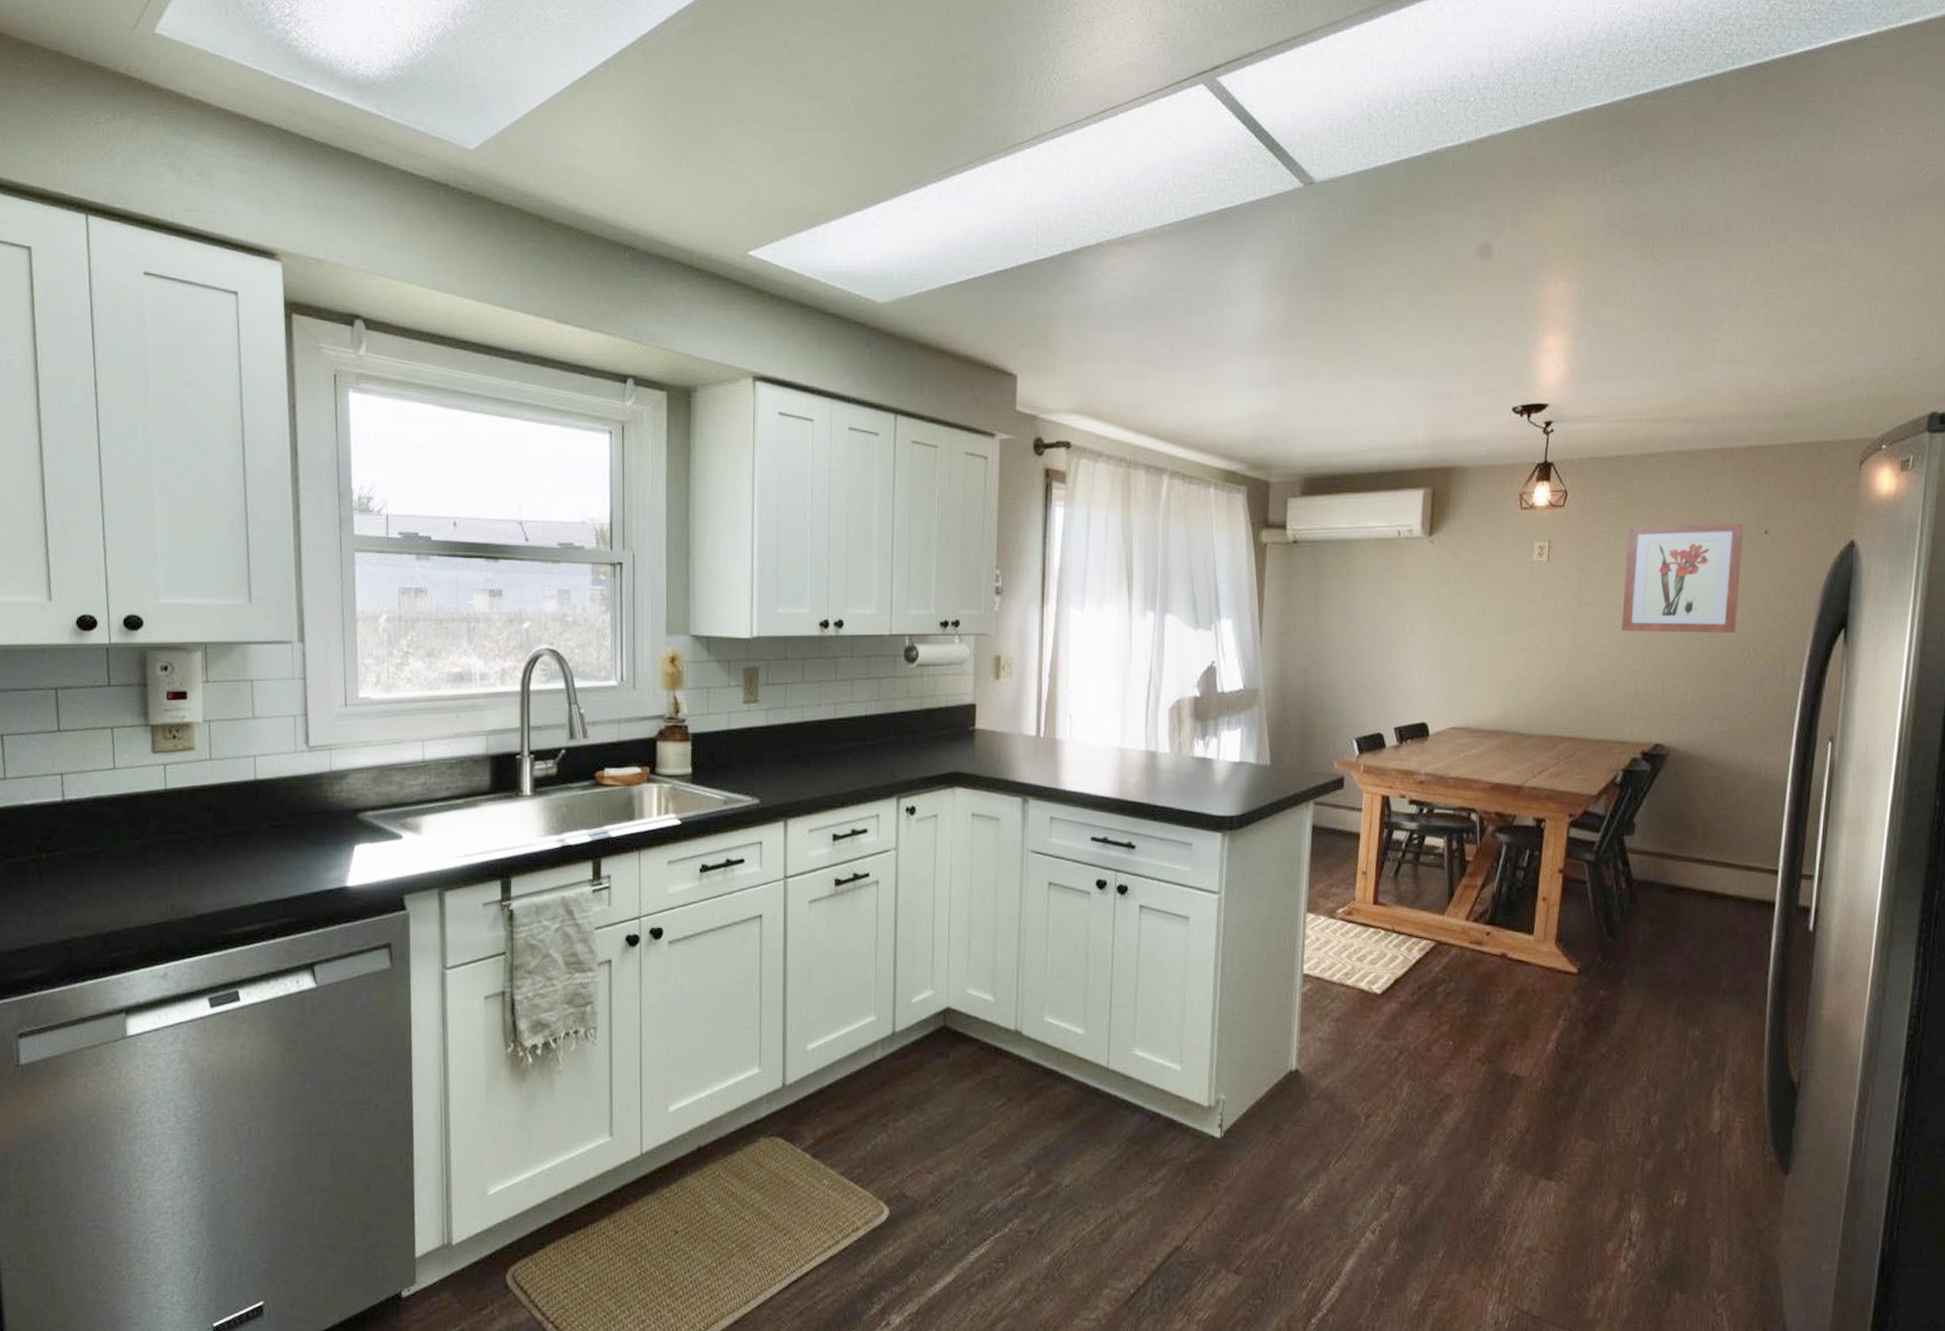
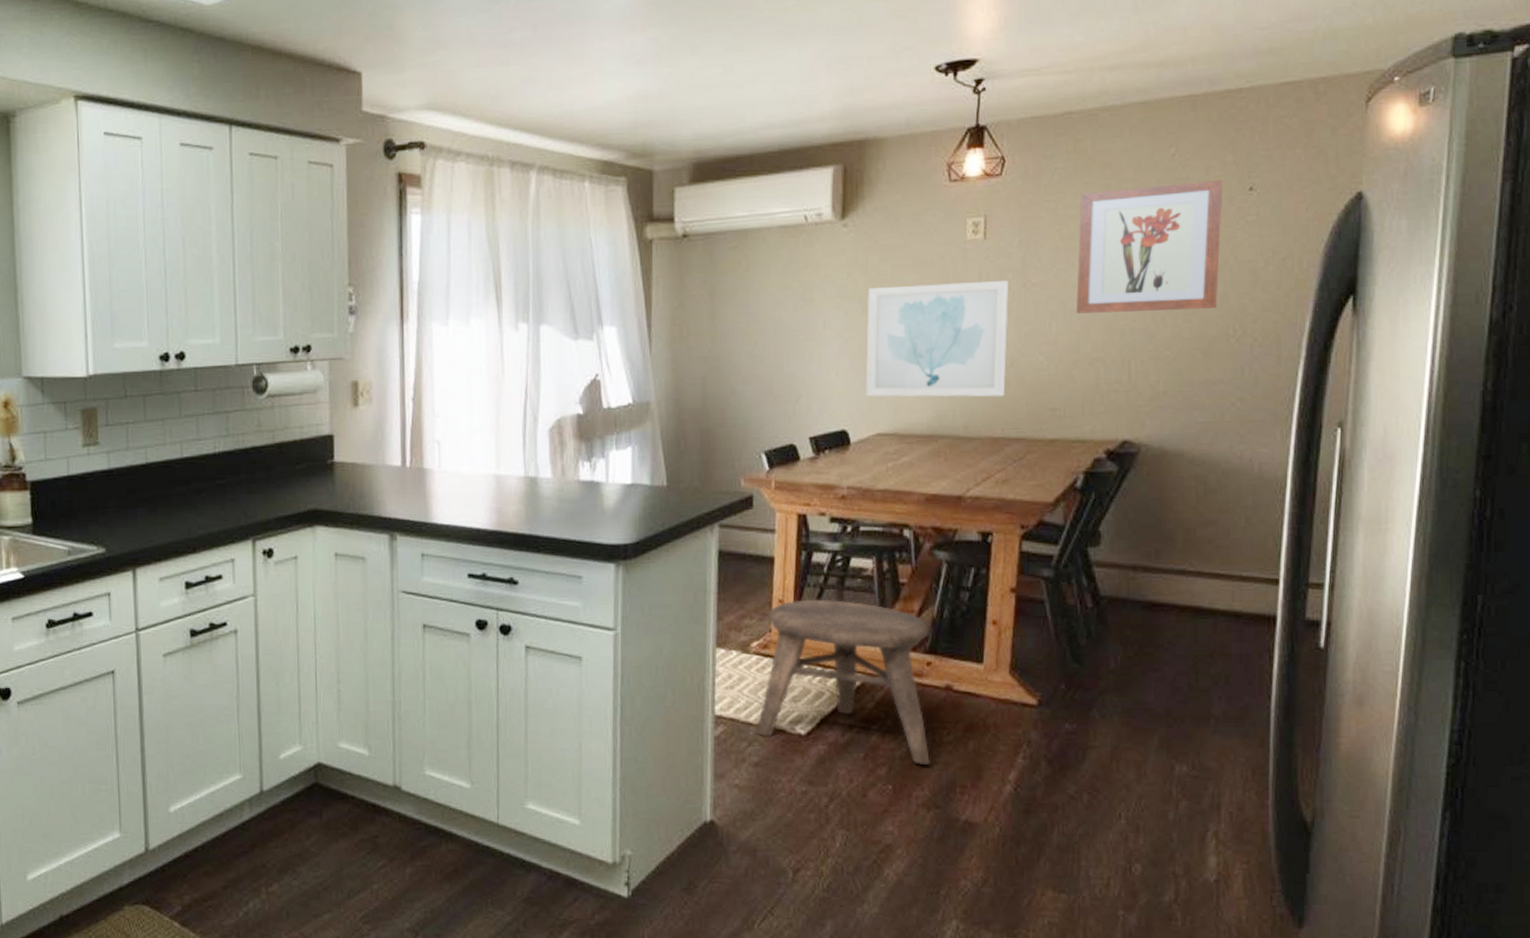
stool: none [1338,872,1489,1023] -> present [755,599,930,764]
wall art: none [1444,598,1567,700] -> present [865,280,1009,397]

